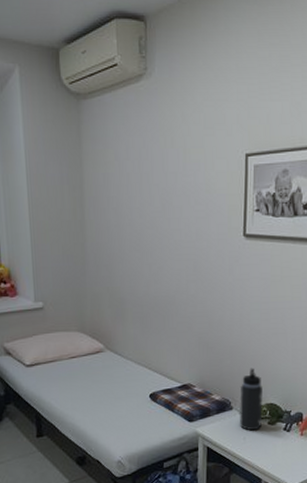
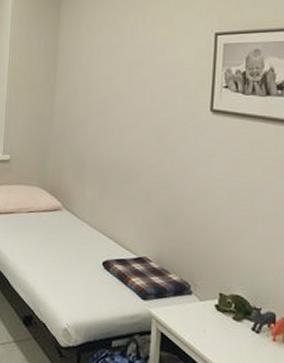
thermos bottle: present [240,368,264,431] -> none [200,250,229,324]

